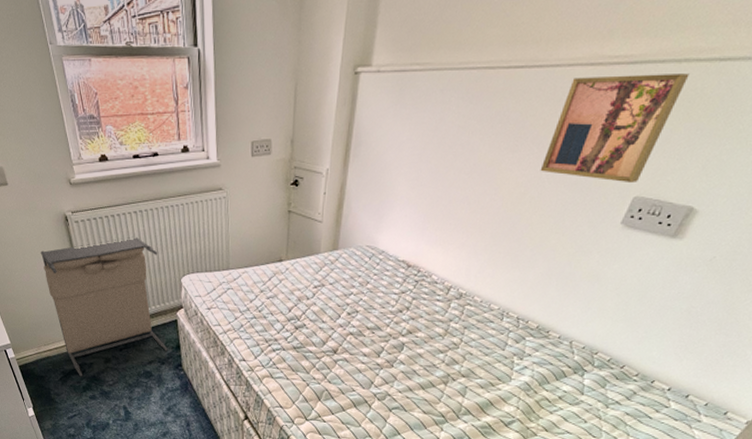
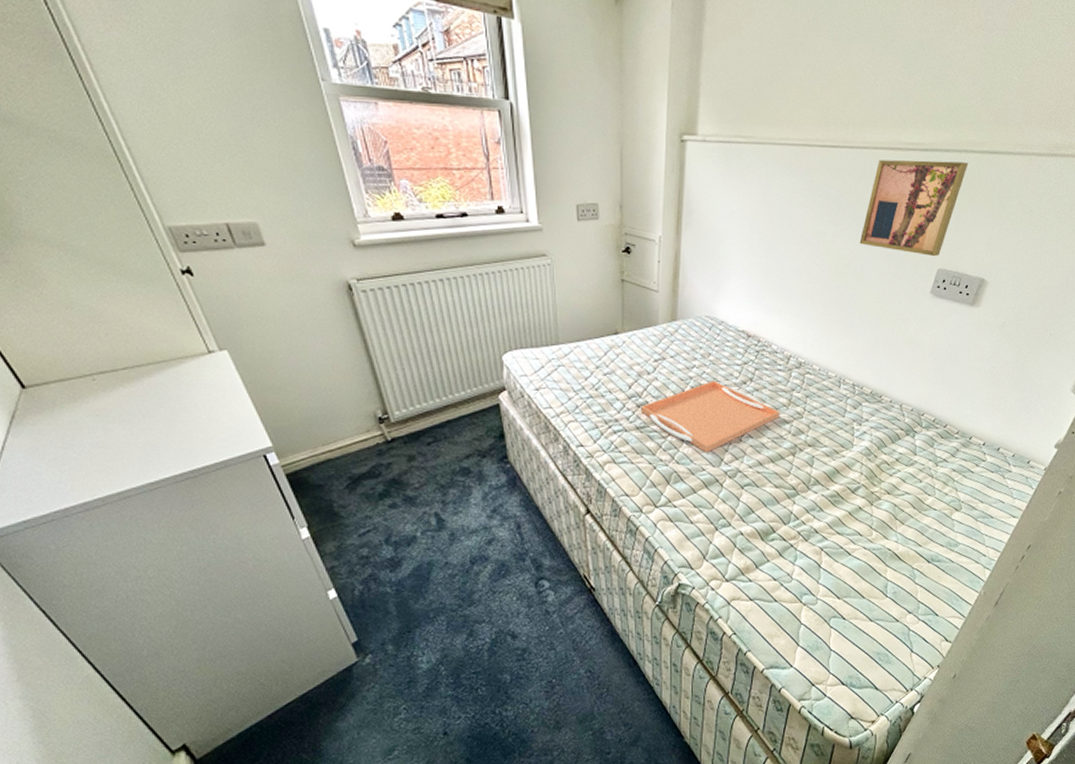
laundry hamper: present [40,236,168,377] -> none [314,308,489,482]
serving tray: none [299,308,435,376] -> present [641,381,780,453]

